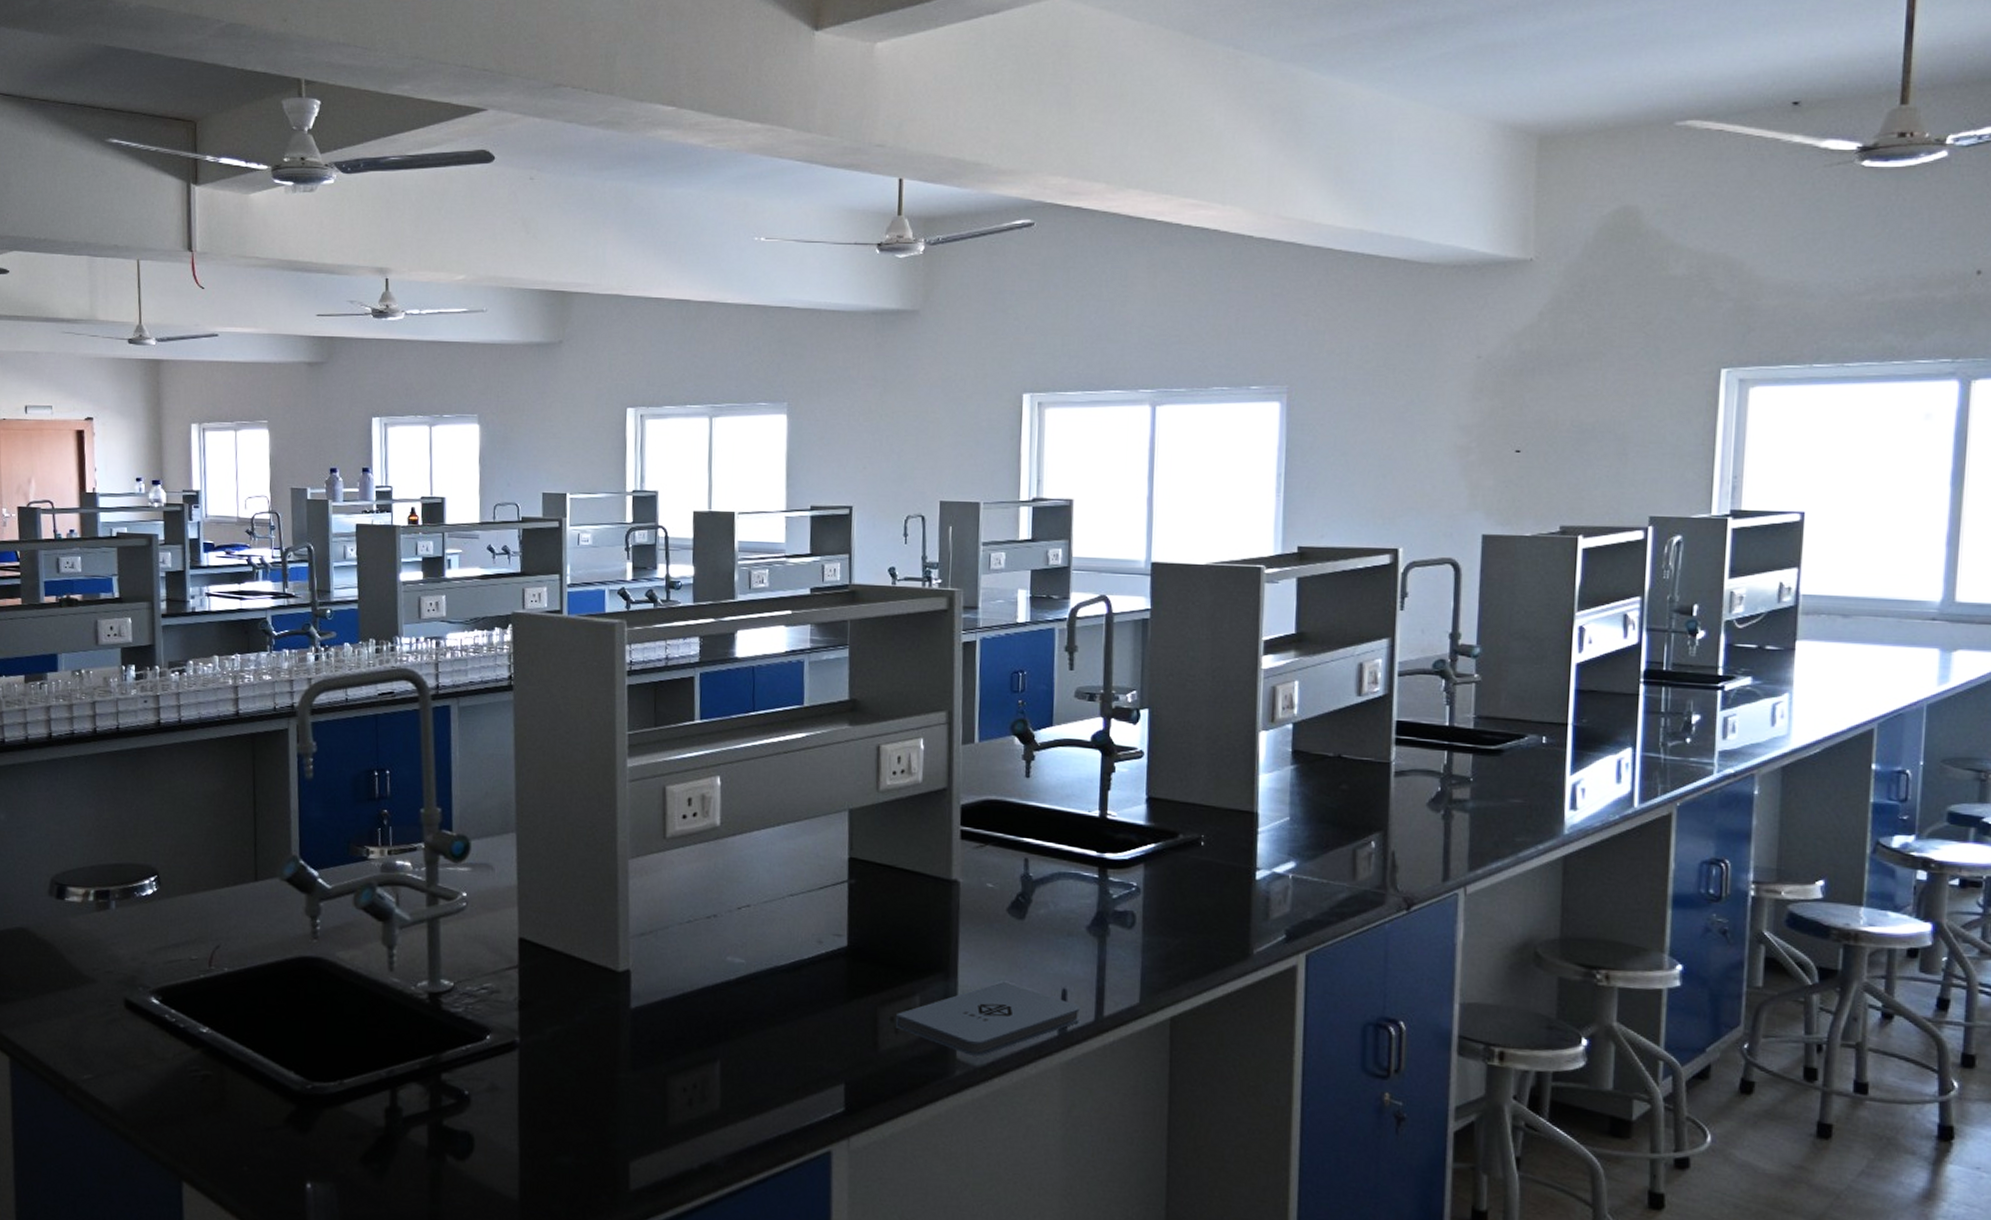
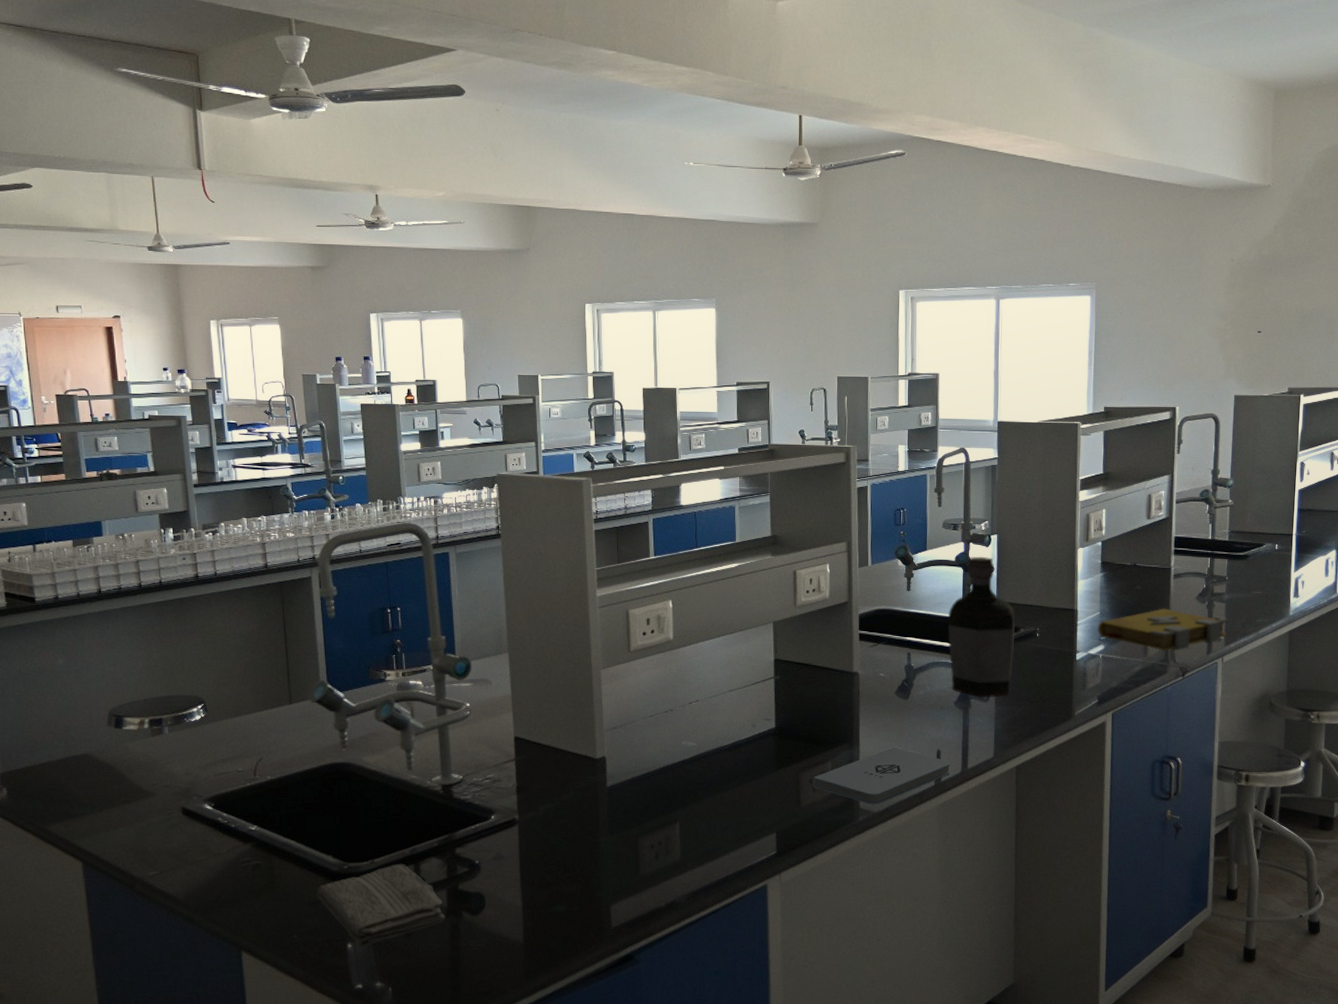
washcloth: none [272,1087,425,1189] -> present [316,863,445,947]
bottle: none [1079,737,1171,925] -> present [947,557,1015,698]
spell book: none [1287,816,1474,875] -> present [1098,608,1229,651]

